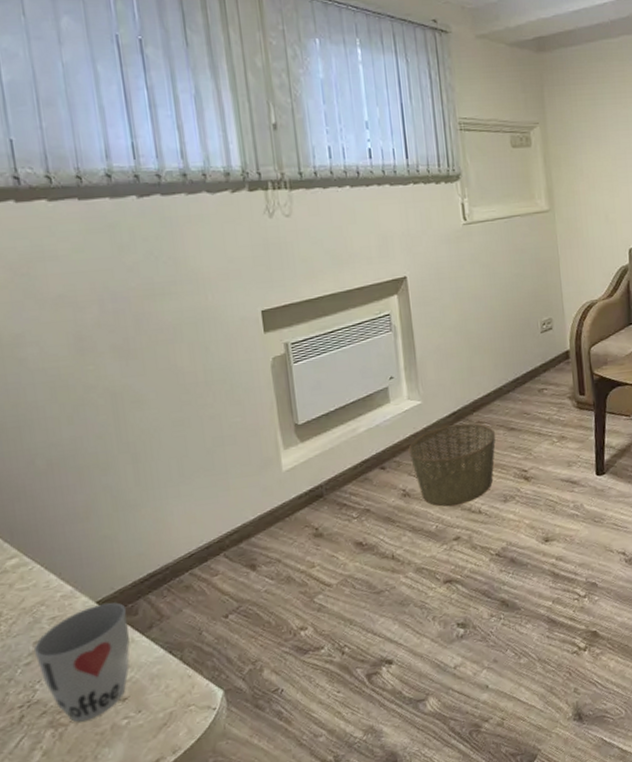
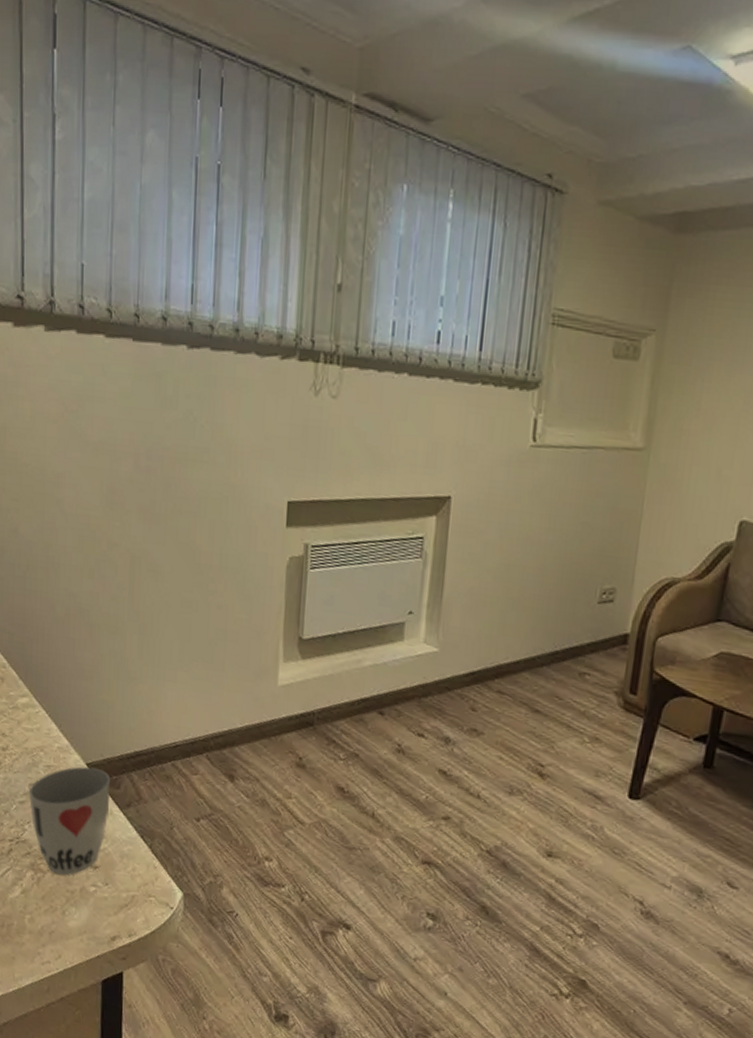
basket: present [408,423,496,507] -> none [412,685,517,781]

